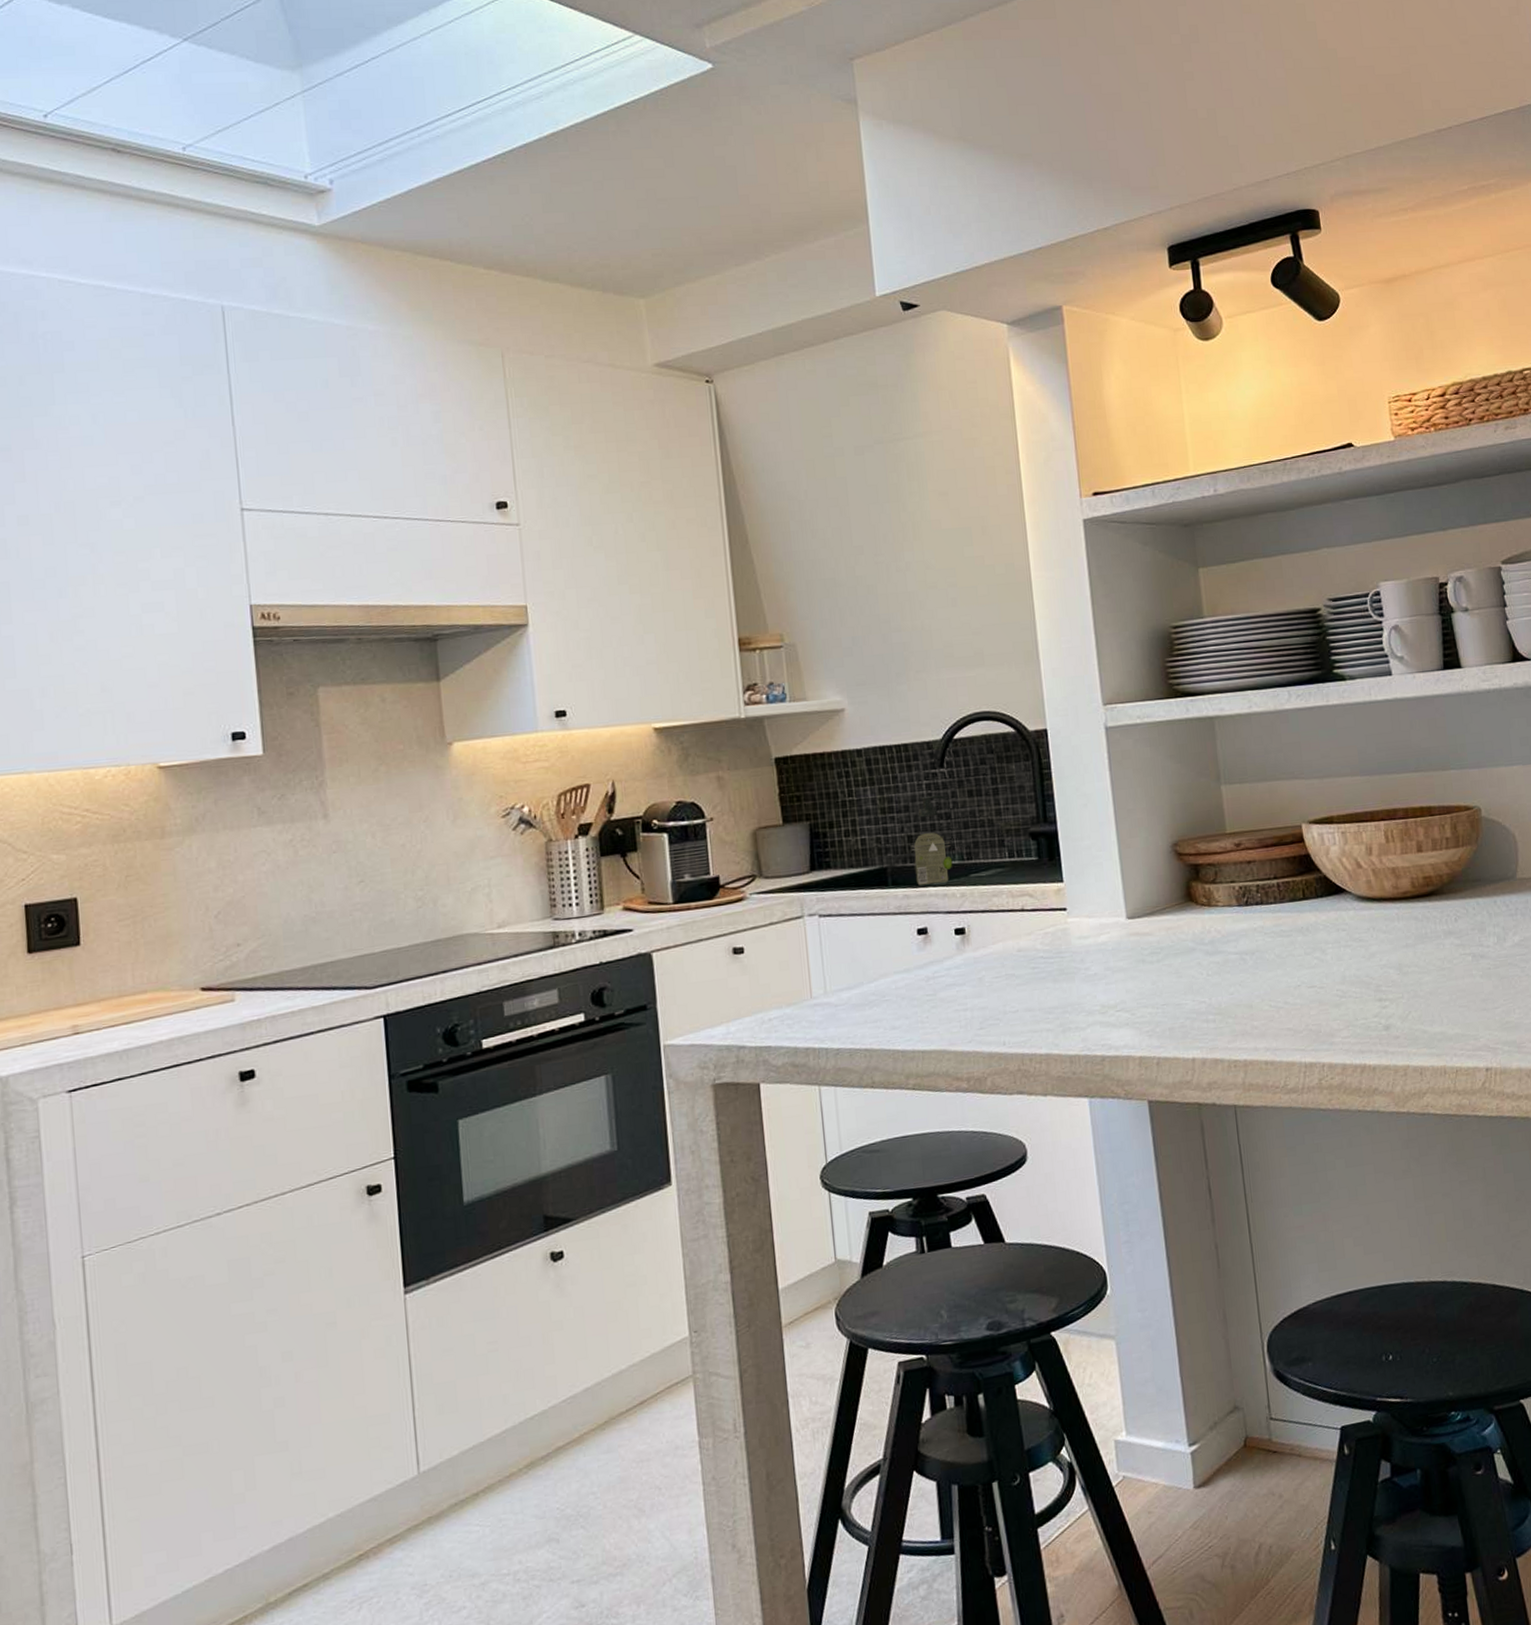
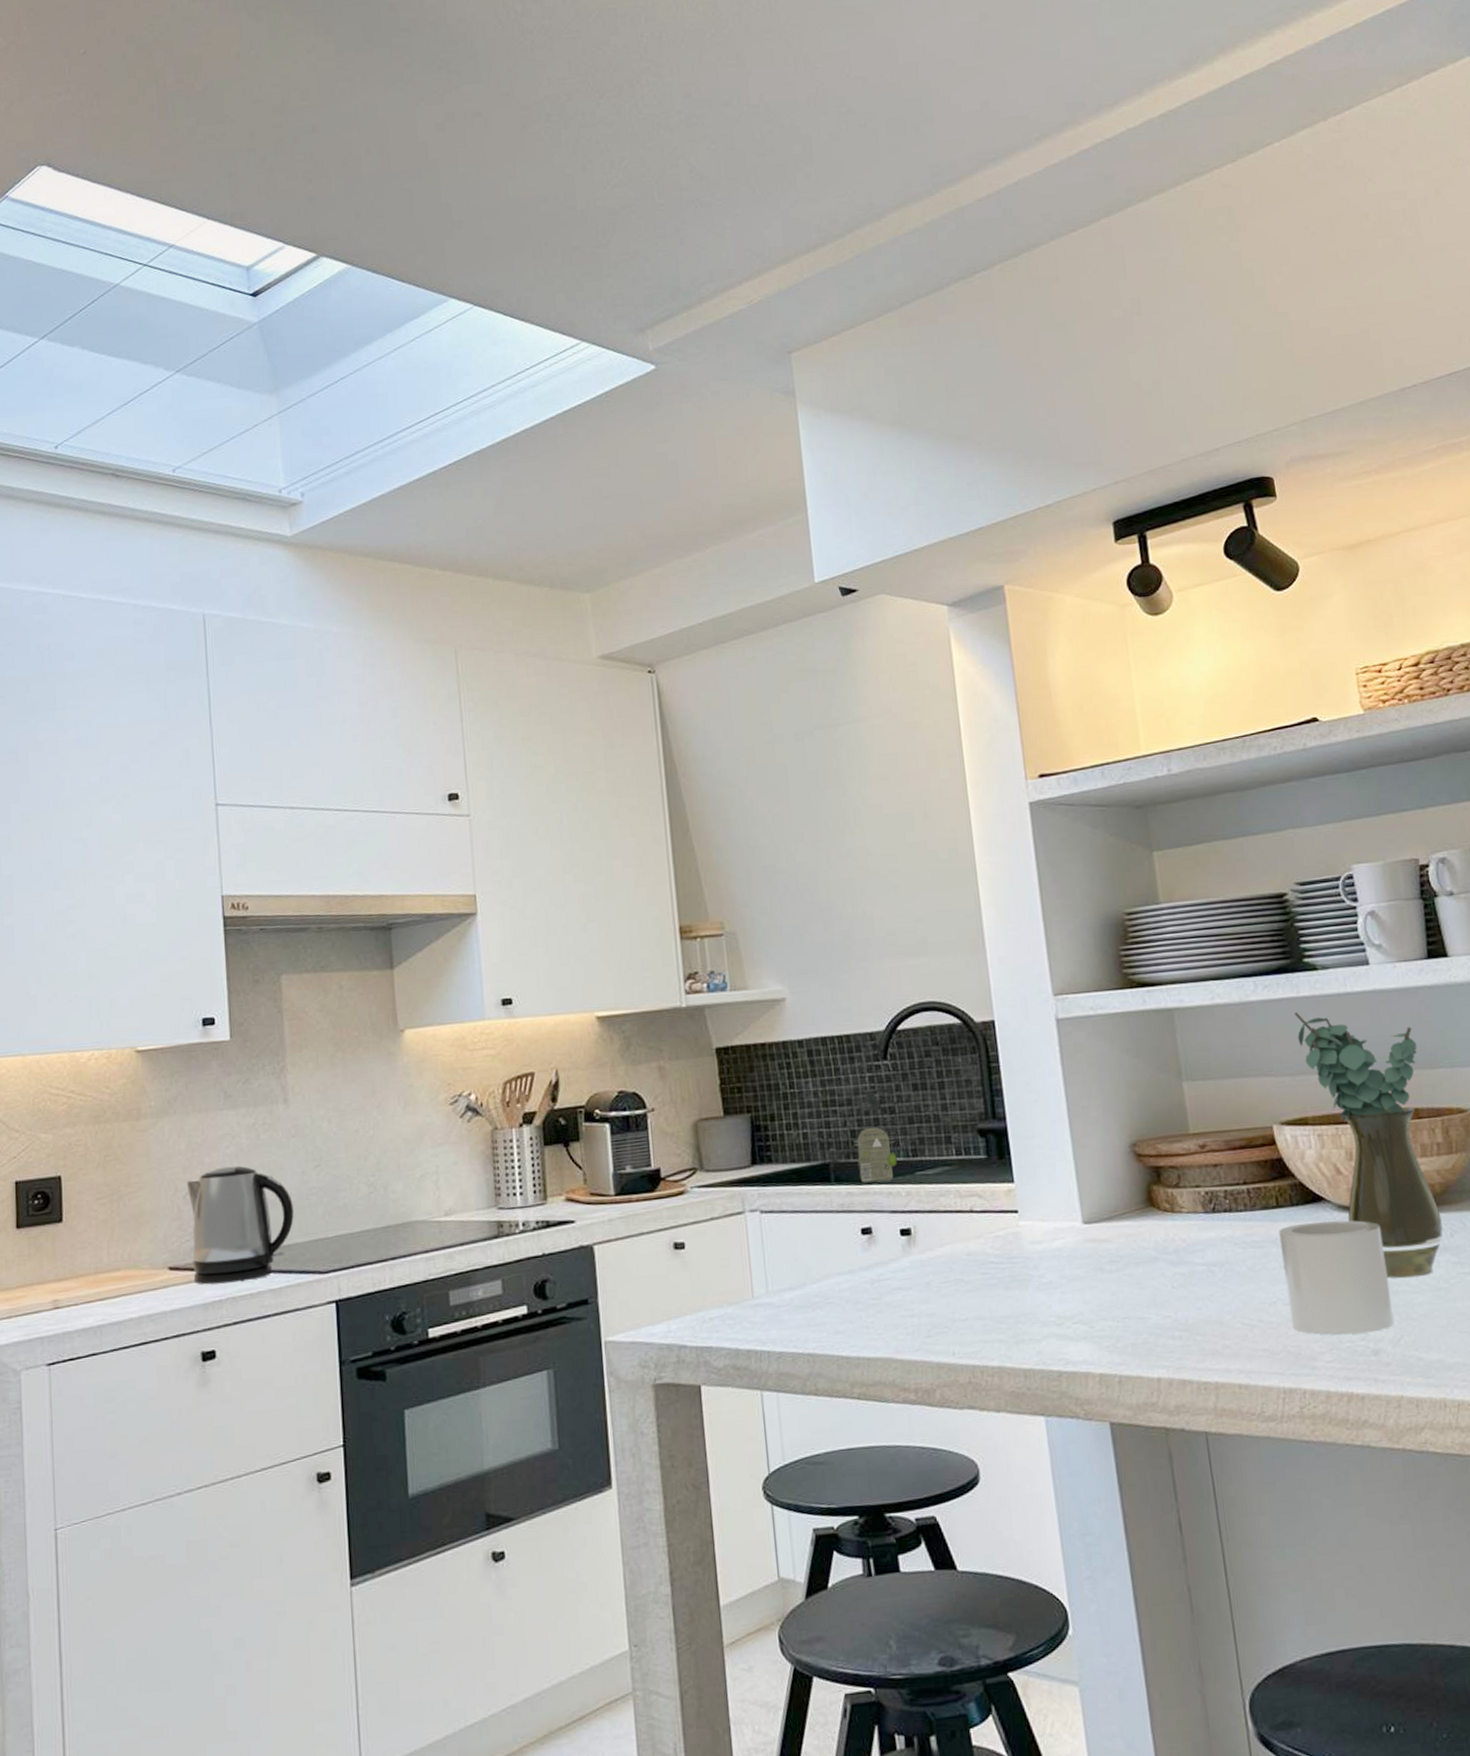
kettle: none [218,883,337,1005] -> present [186,1165,294,1285]
mug: none [1304,909,1404,1014] -> present [1278,1220,1395,1335]
vase: none [1324,719,1449,961] -> present [1294,1012,1443,1279]

